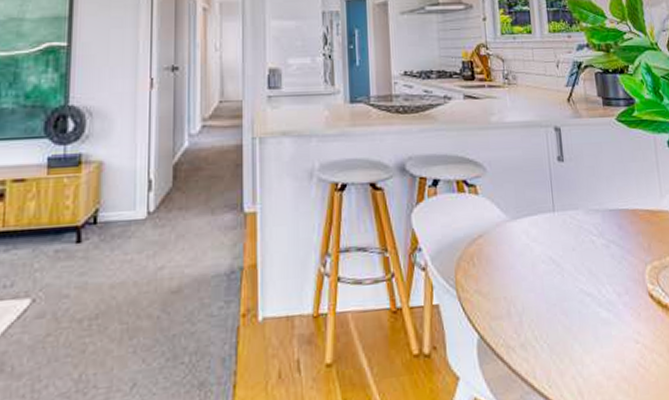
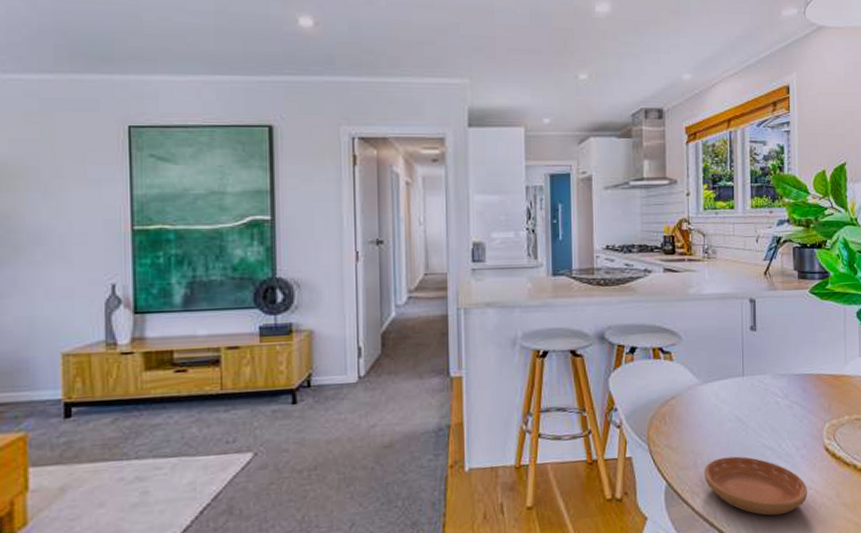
saucer: none [518,304,636,376] -> present [704,456,808,516]

